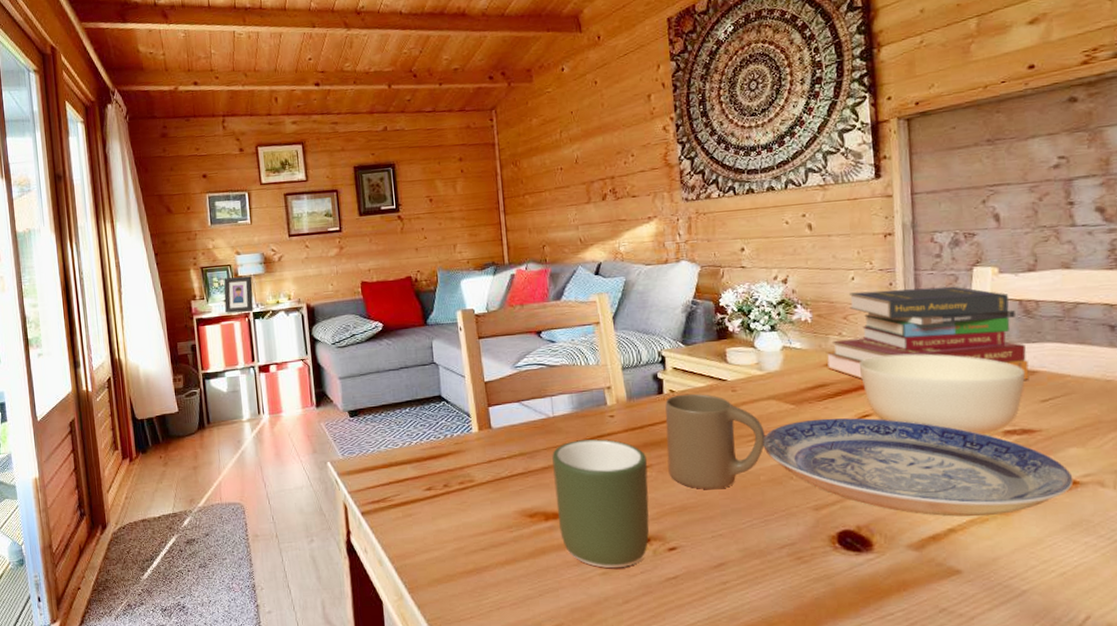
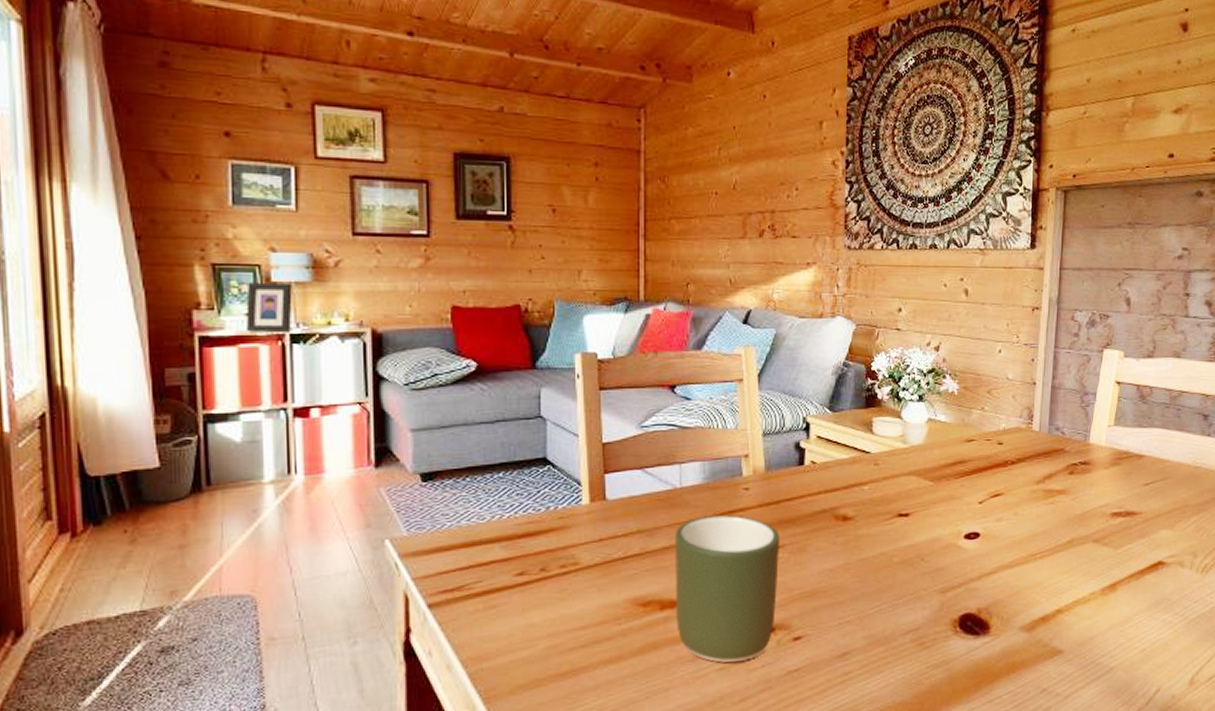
cup: present [665,393,766,490] -> none [801,466,902,573]
plate: present [763,417,1074,517] -> none [899,496,1161,598]
books: present [825,286,1029,380] -> none [967,366,1138,464]
bowl: present [859,354,1025,435] -> none [996,432,1134,517]

